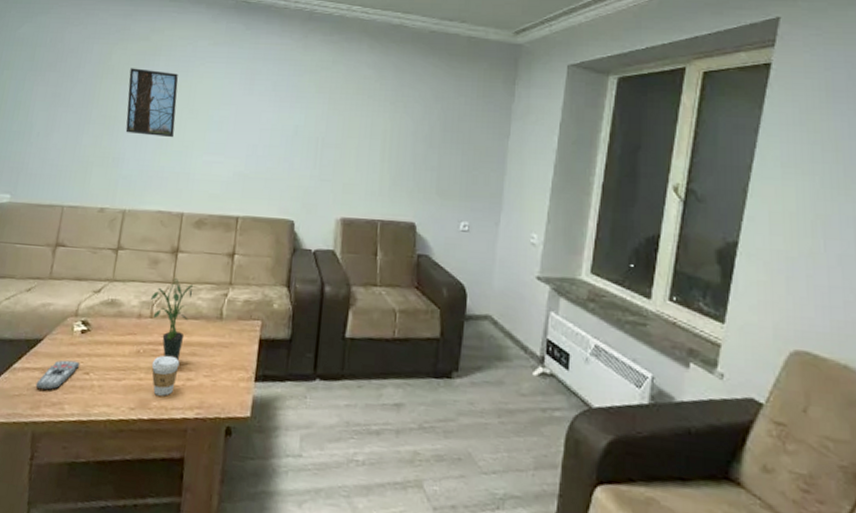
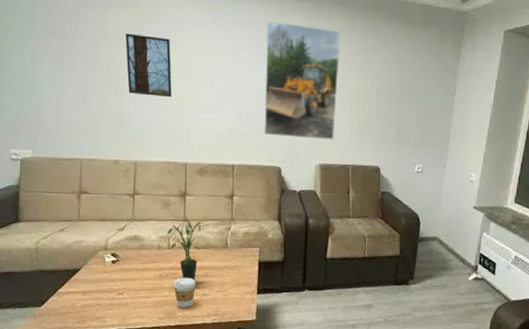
remote control: present [35,360,81,391] -> none [79,284,115,309]
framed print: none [276,55,372,189] -> present [264,21,340,140]

